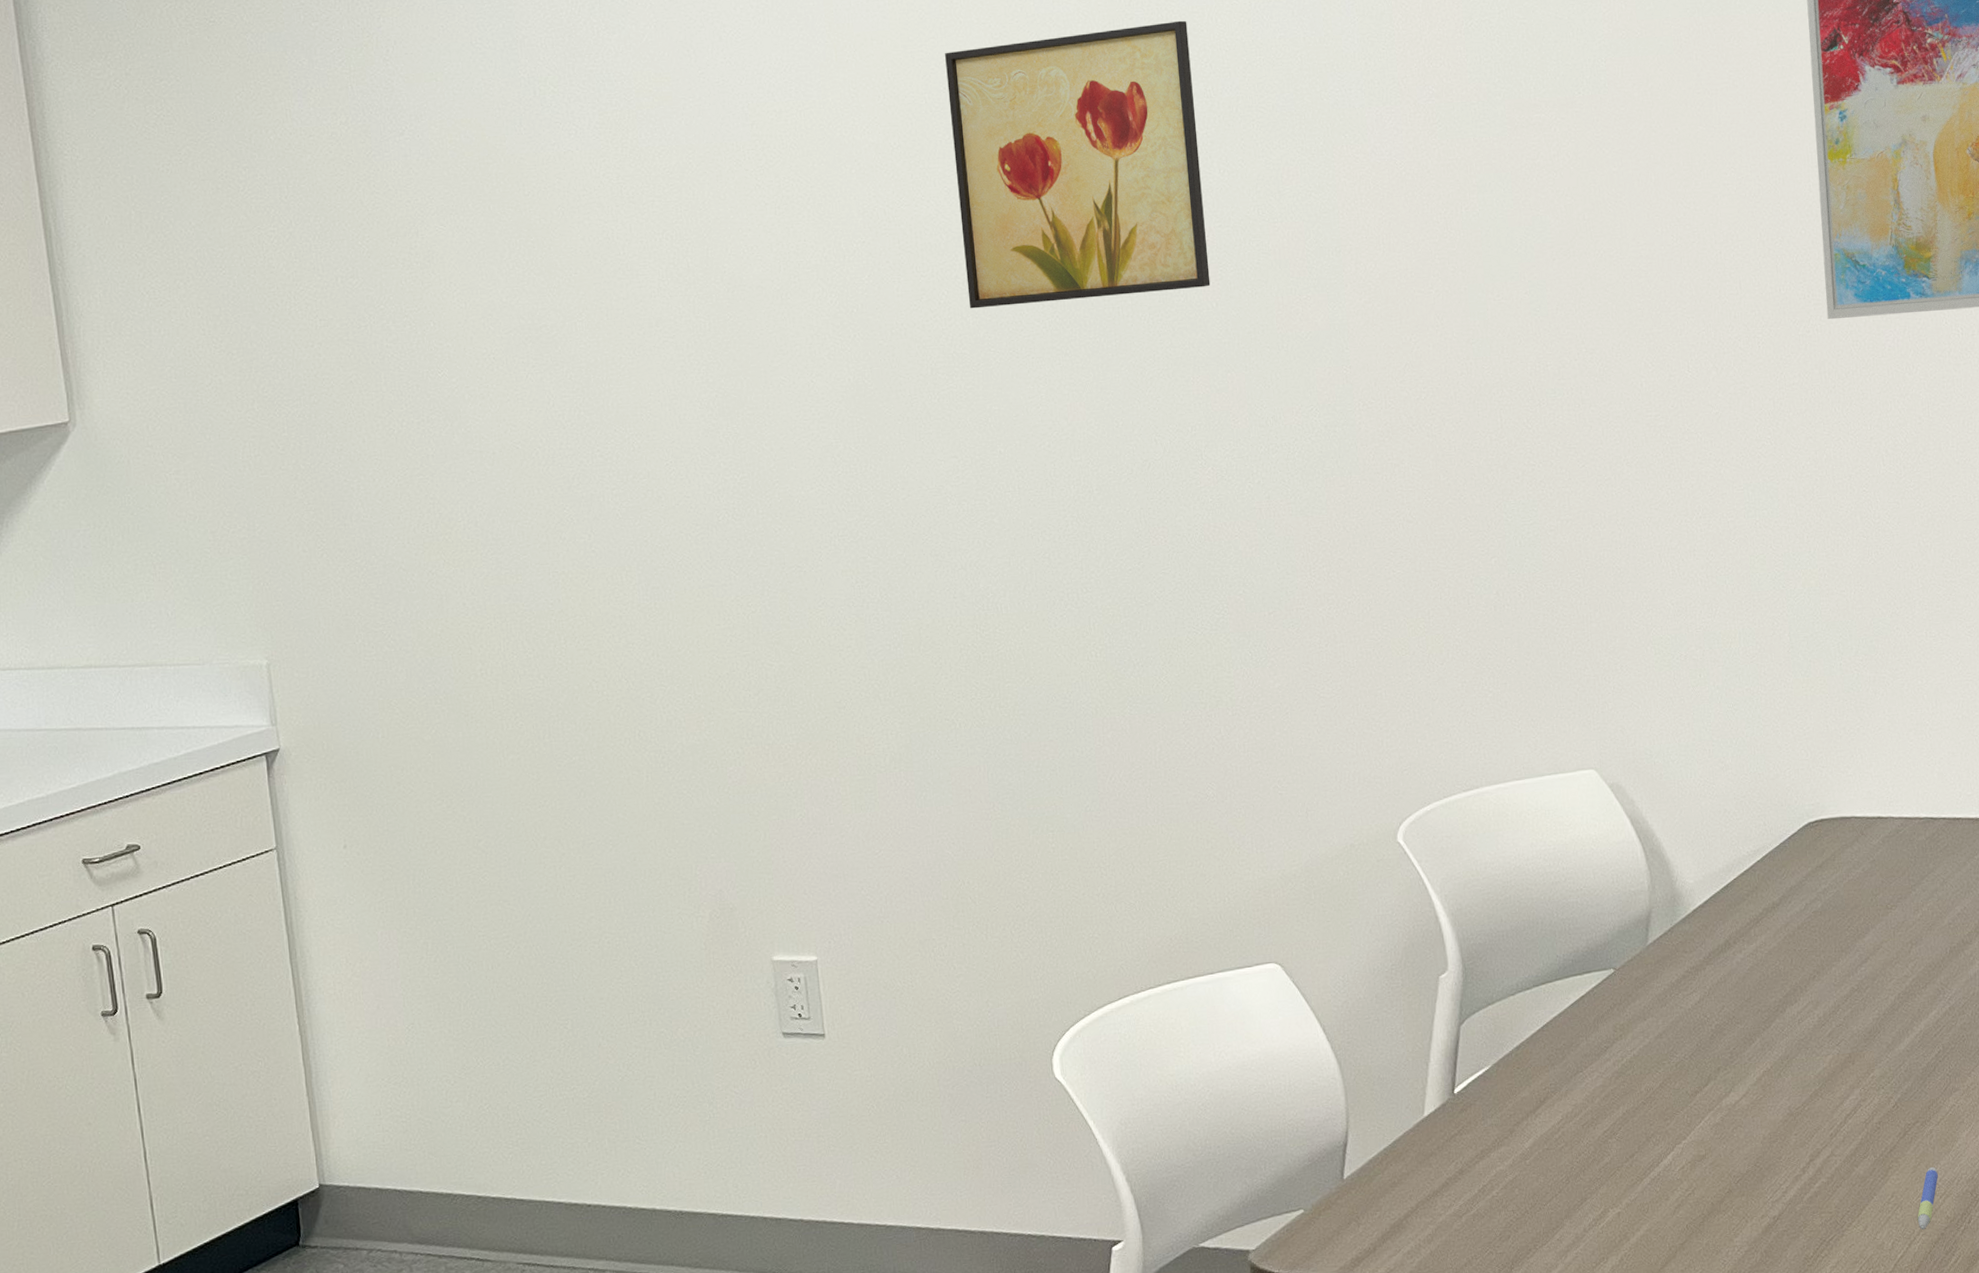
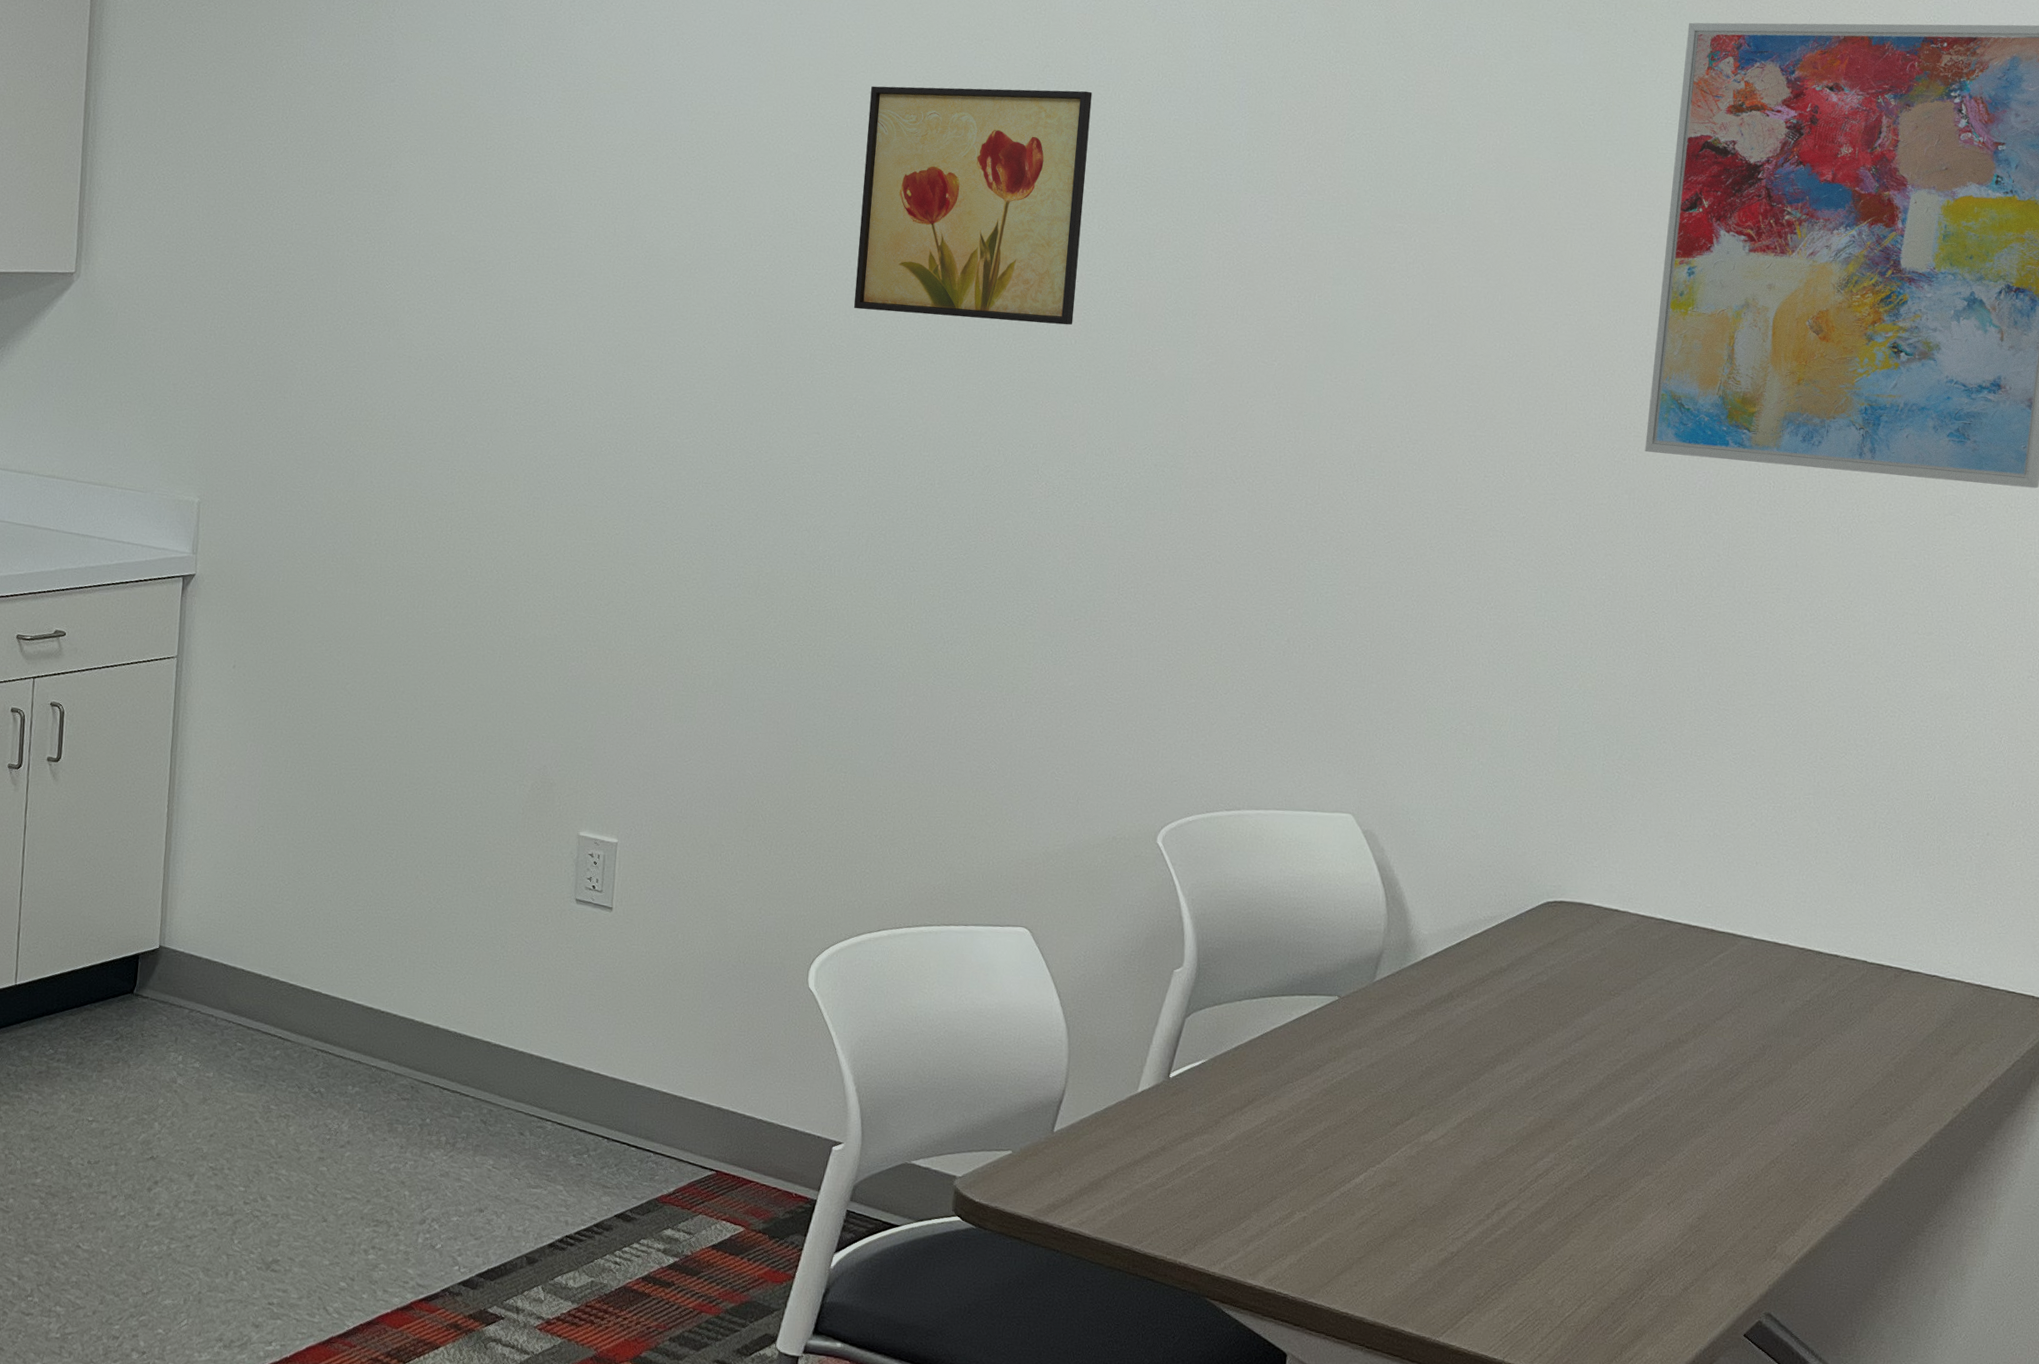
pen: present [1917,1166,1938,1230] -> none [1590,1239,1618,1295]

